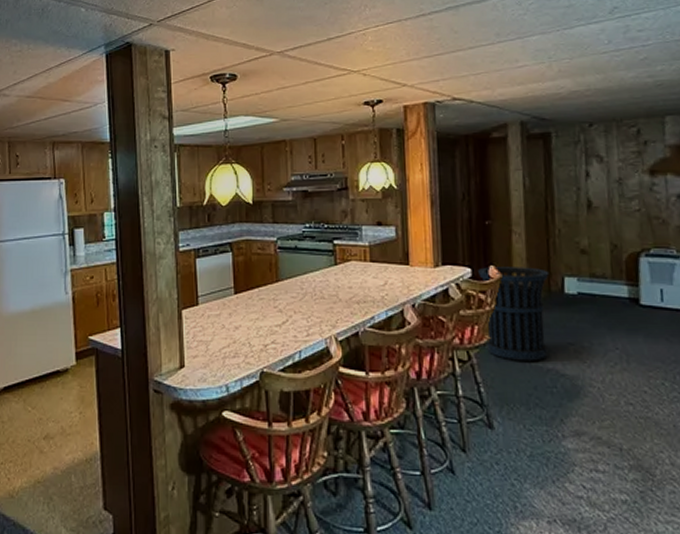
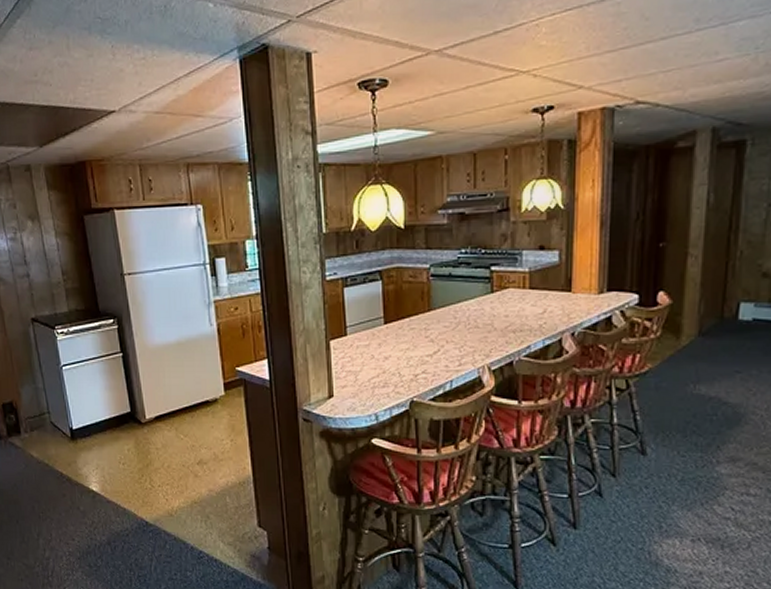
trash can: present [477,267,549,361] -> none [645,292,724,389]

